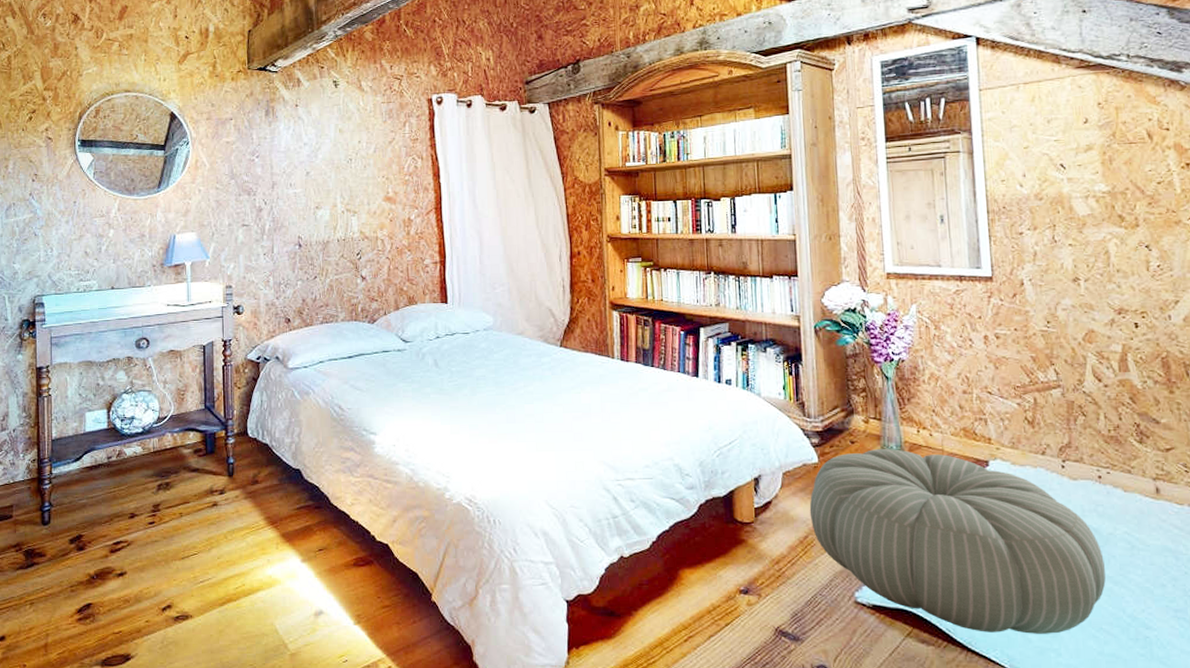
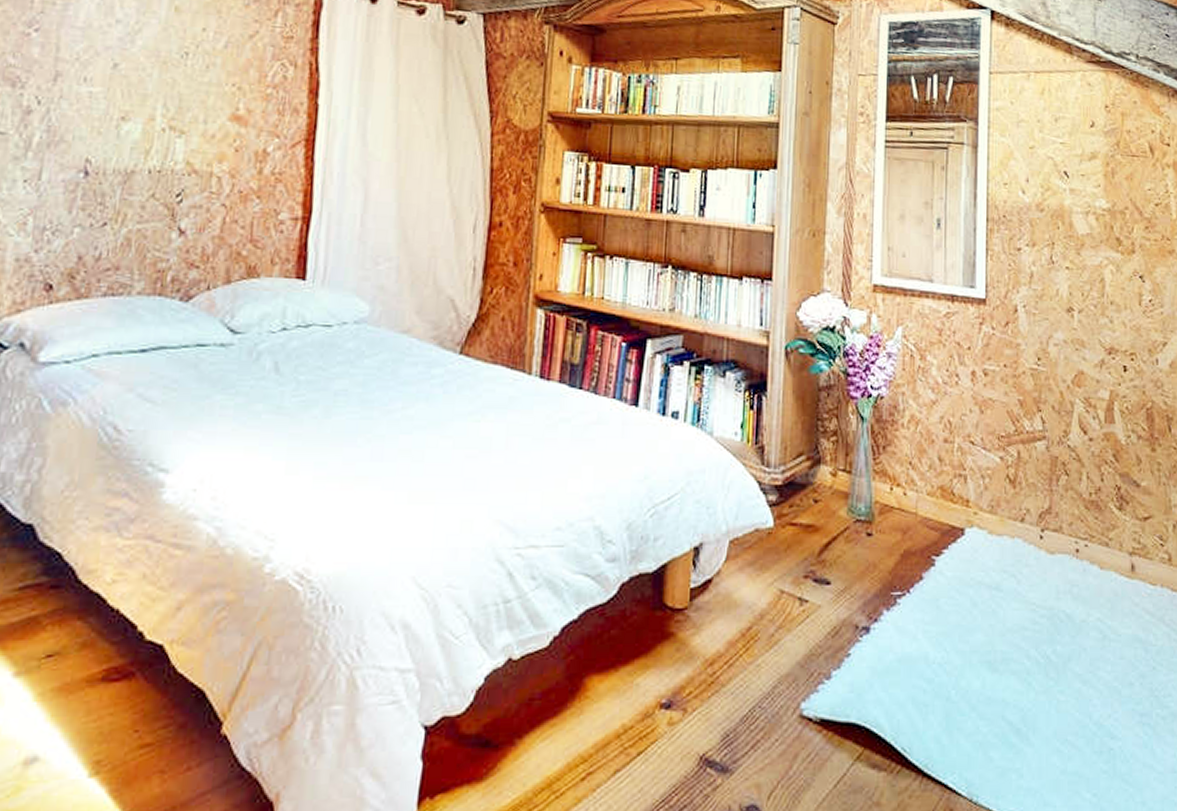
pouf: present [809,448,1106,634] -> none [757,509,1075,751]

